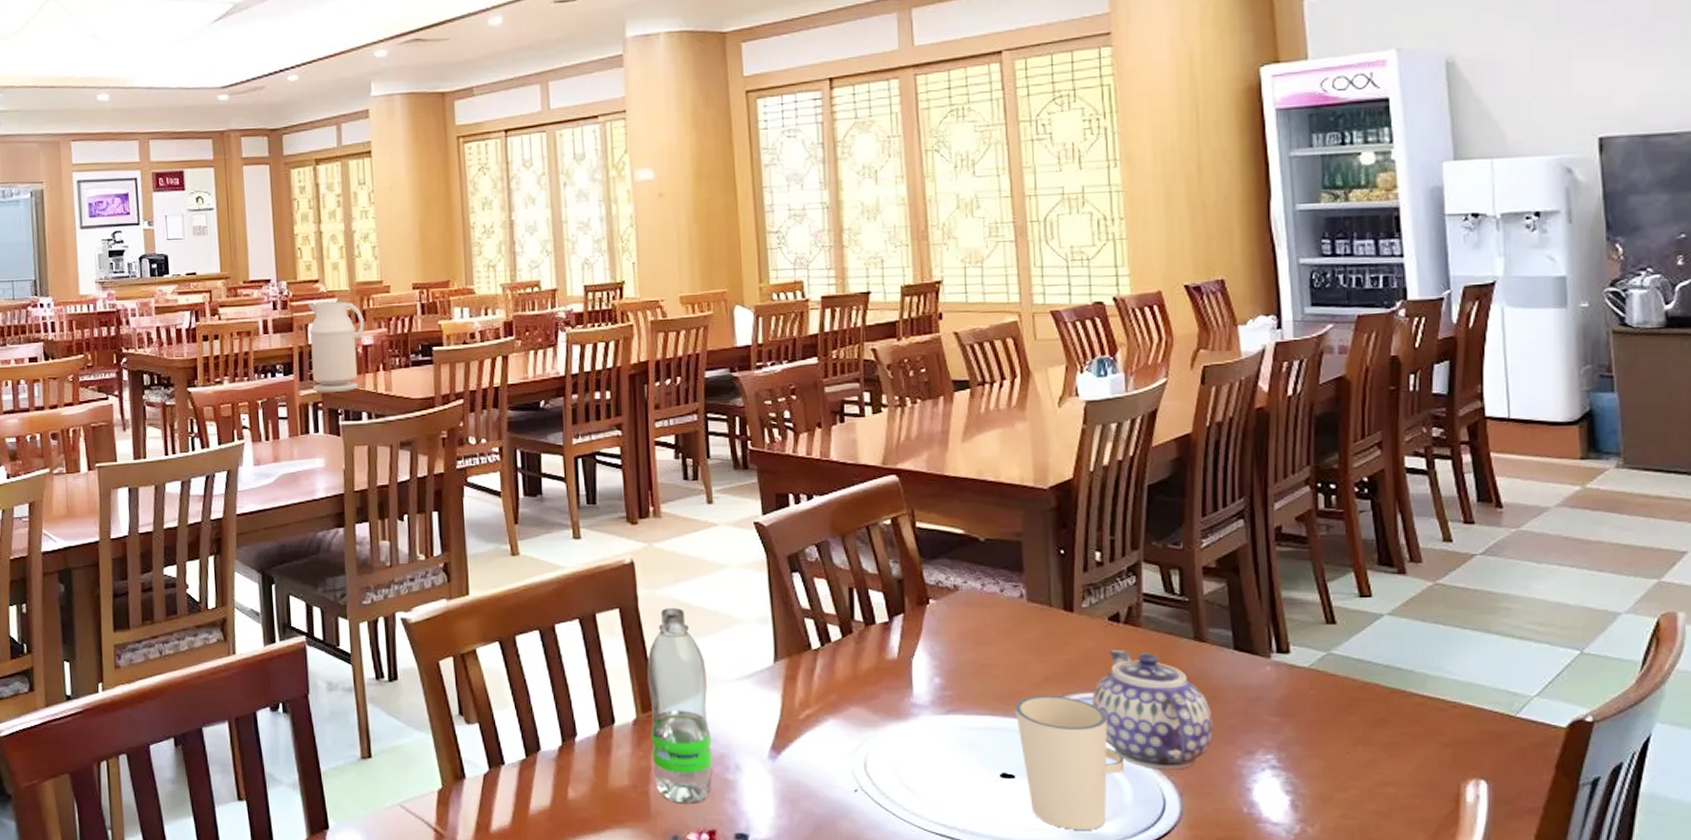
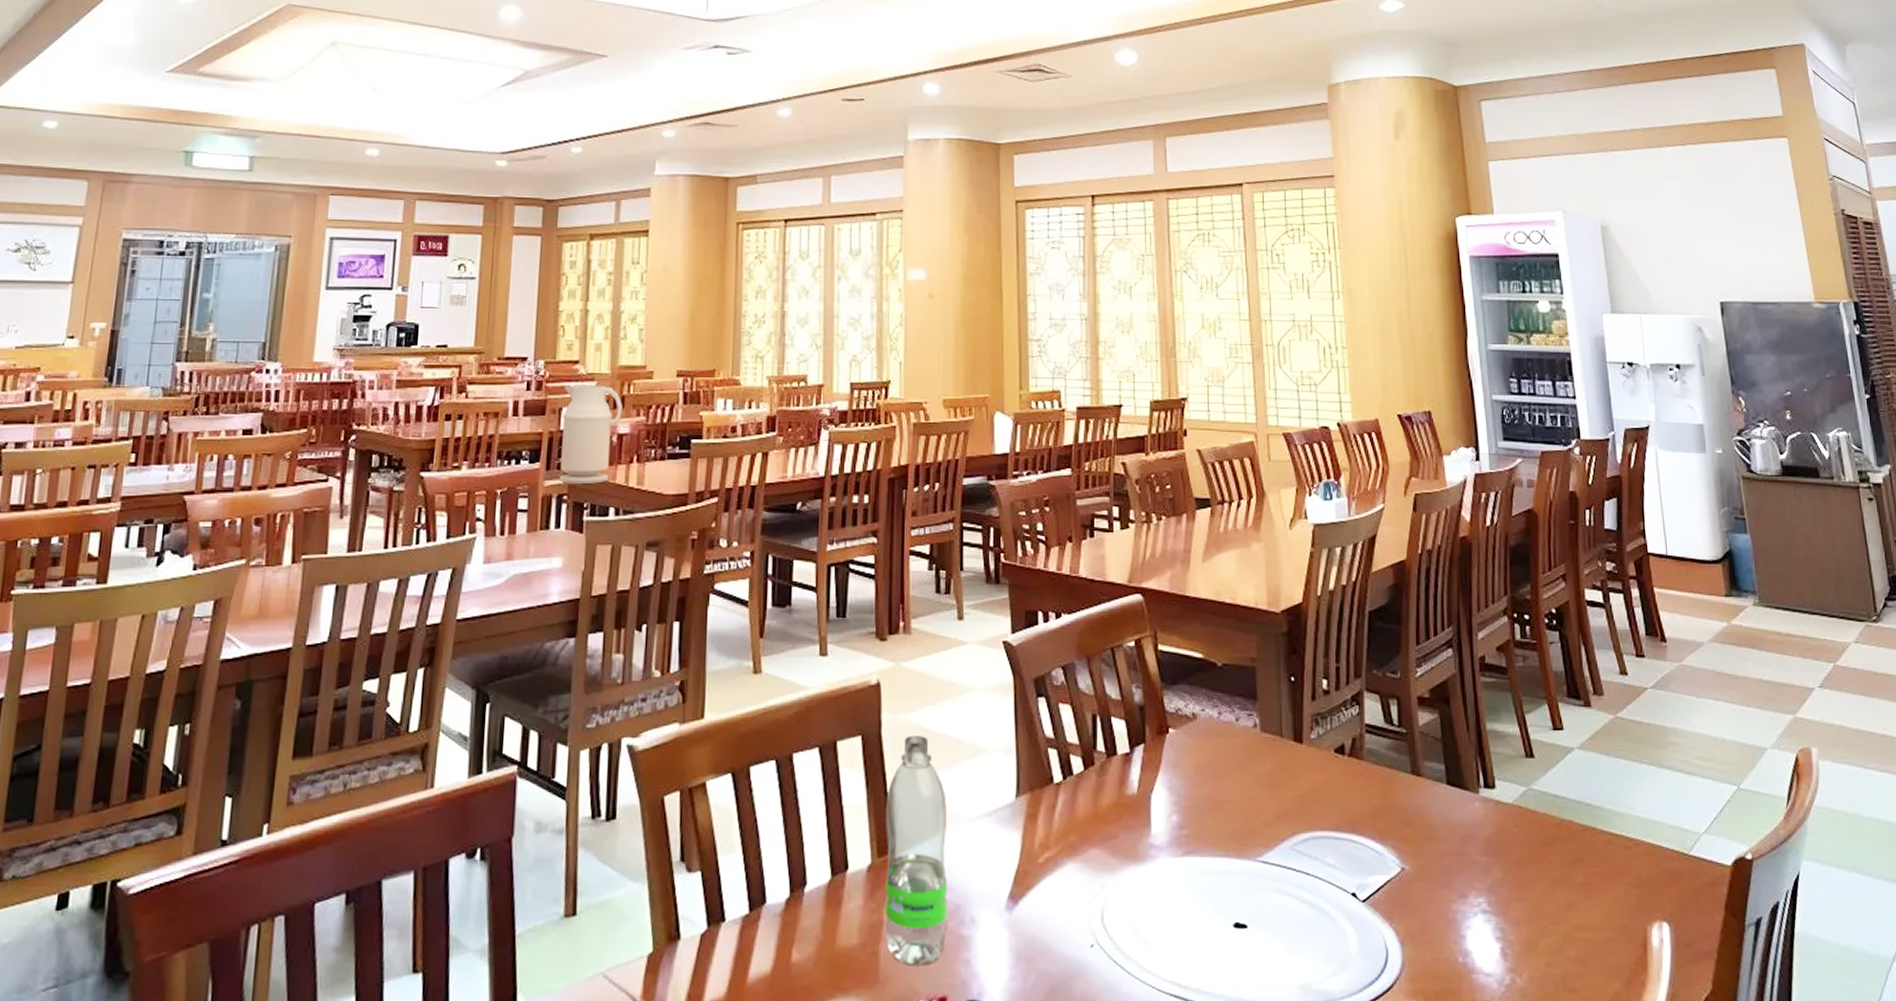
cup: present [1015,695,1124,830] -> none [1248,834,1349,986]
teapot: present [1091,649,1214,770] -> none [1319,783,1431,916]

